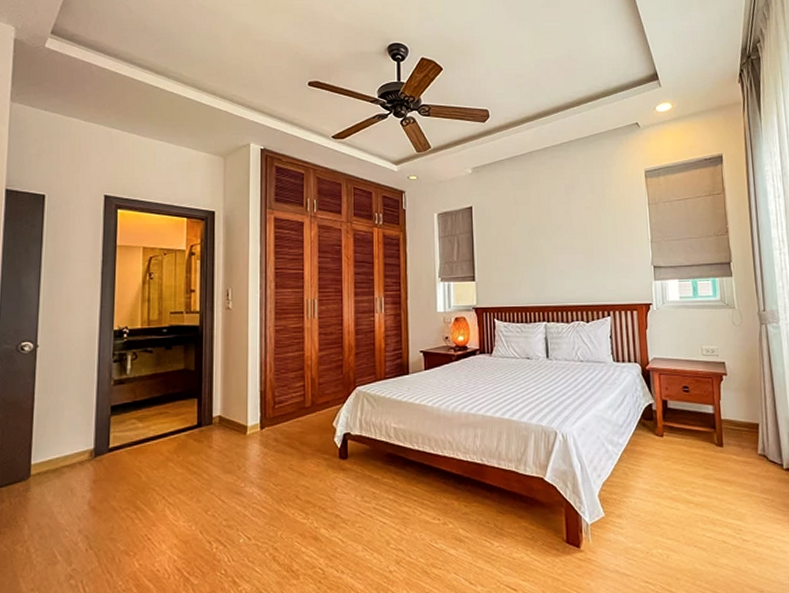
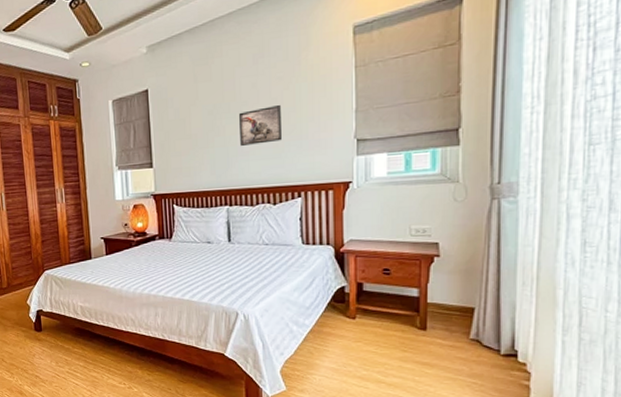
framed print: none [554,231,593,265] -> present [238,105,283,146]

